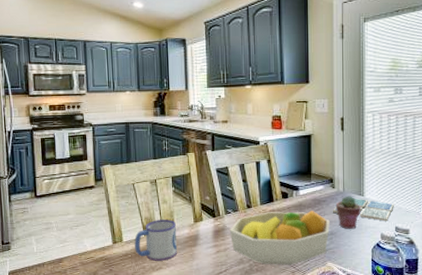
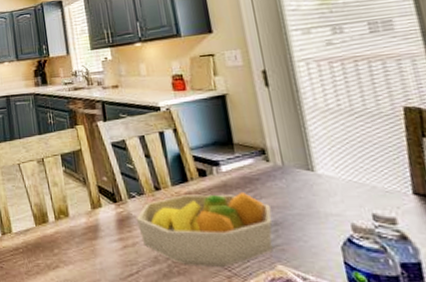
mug: present [134,219,177,261] -> none [25,205,75,257]
drink coaster: present [333,198,394,221] -> none [272,174,364,206]
potted succulent: present [335,196,361,229] -> none [274,171,315,217]

